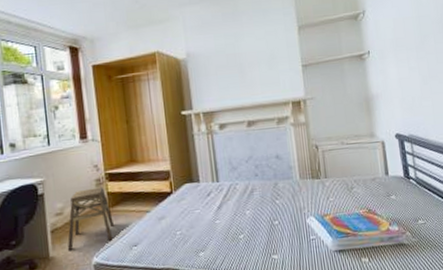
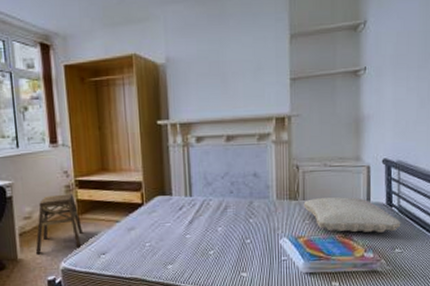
pillow: none [326,172,421,207] -> present [303,197,401,233]

